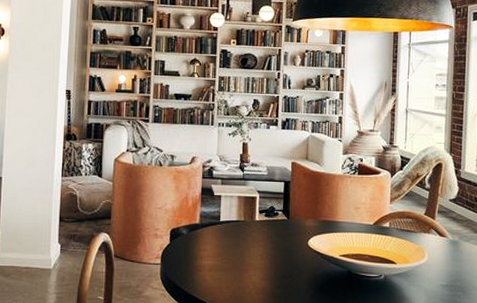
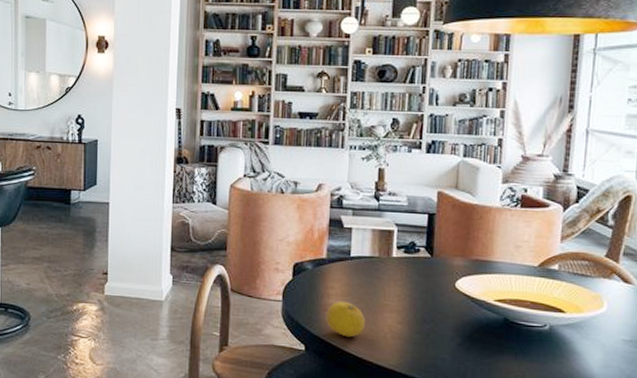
fruit: none [199,262,233,295] -> present [326,302,365,338]

